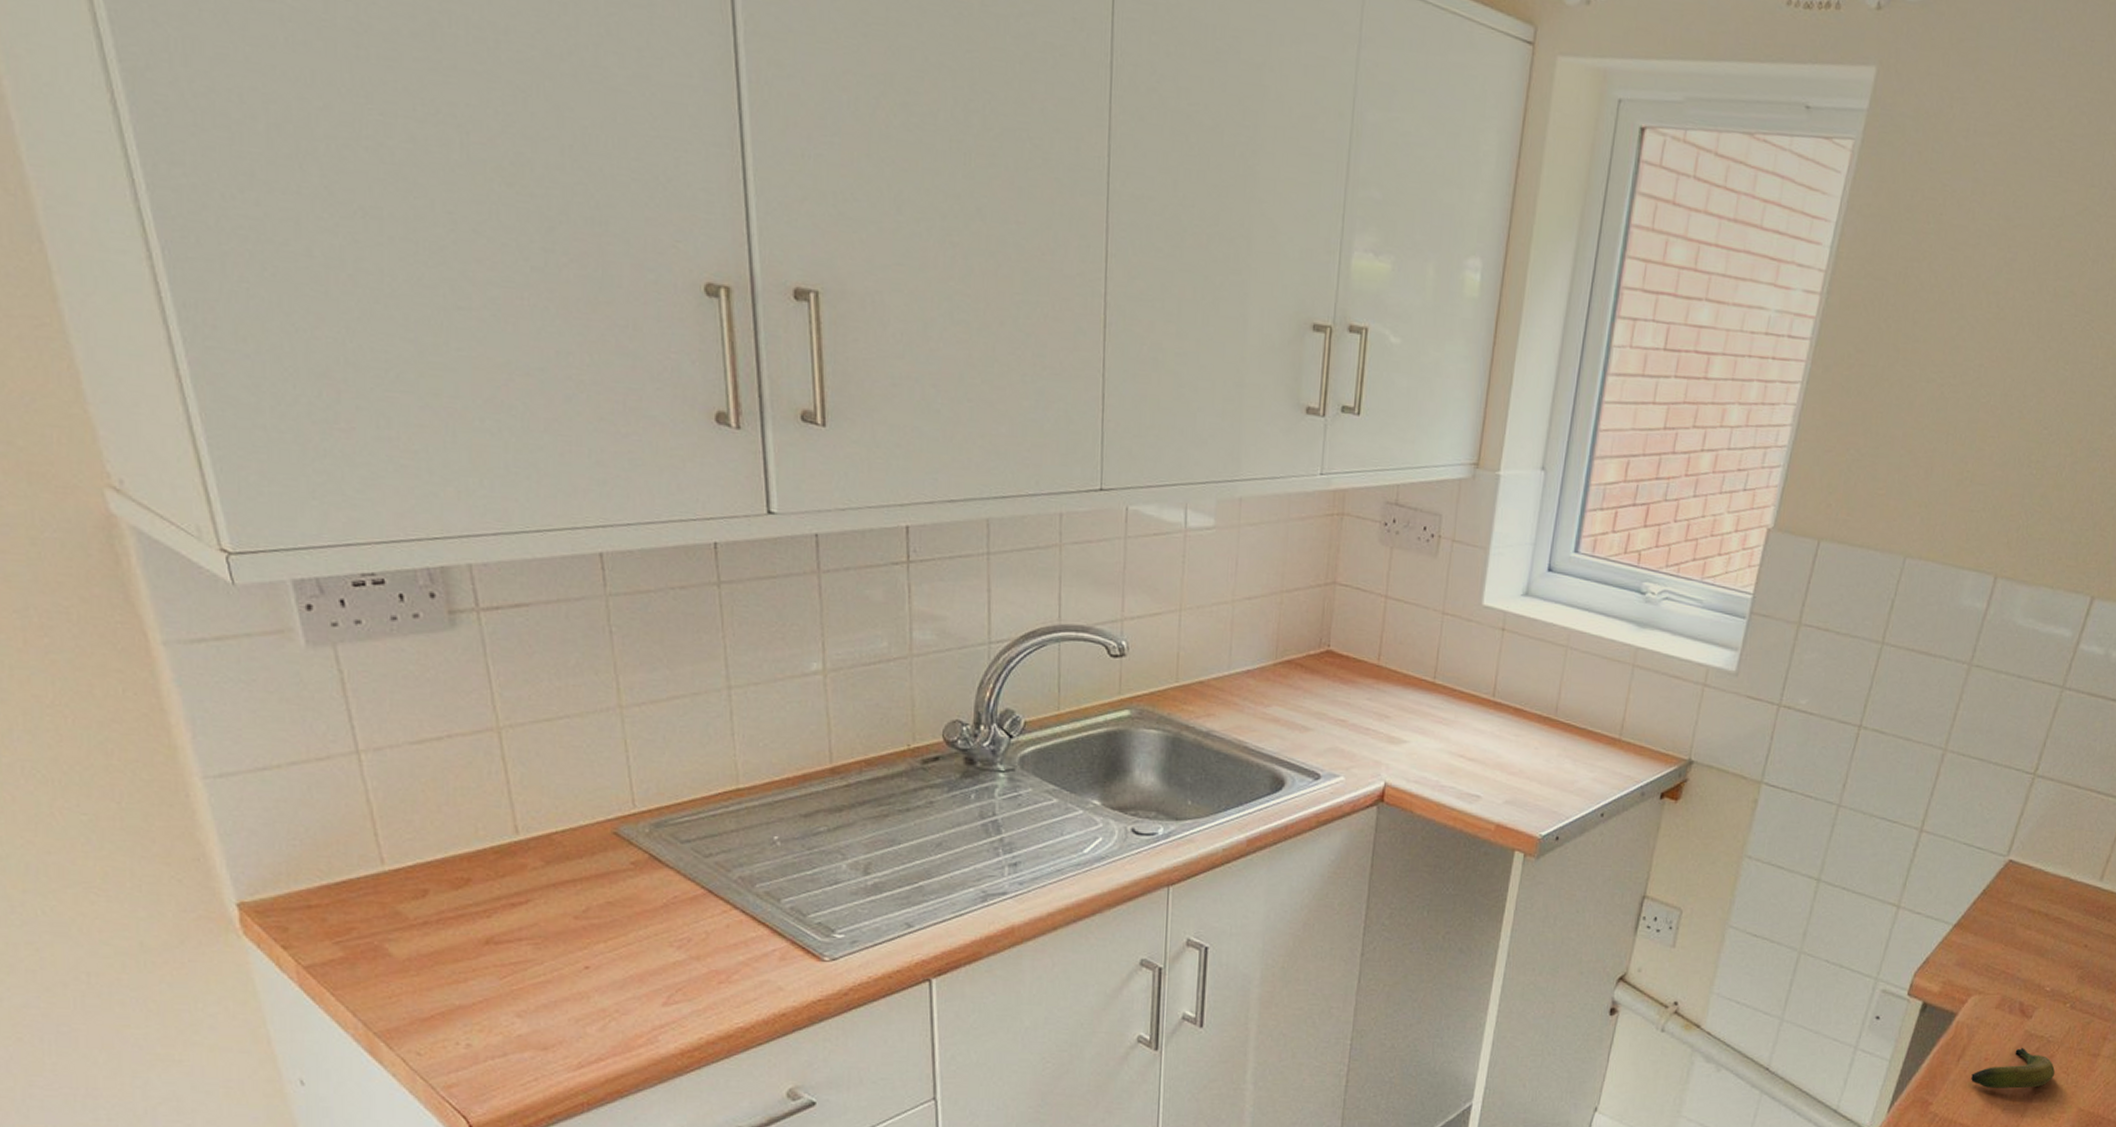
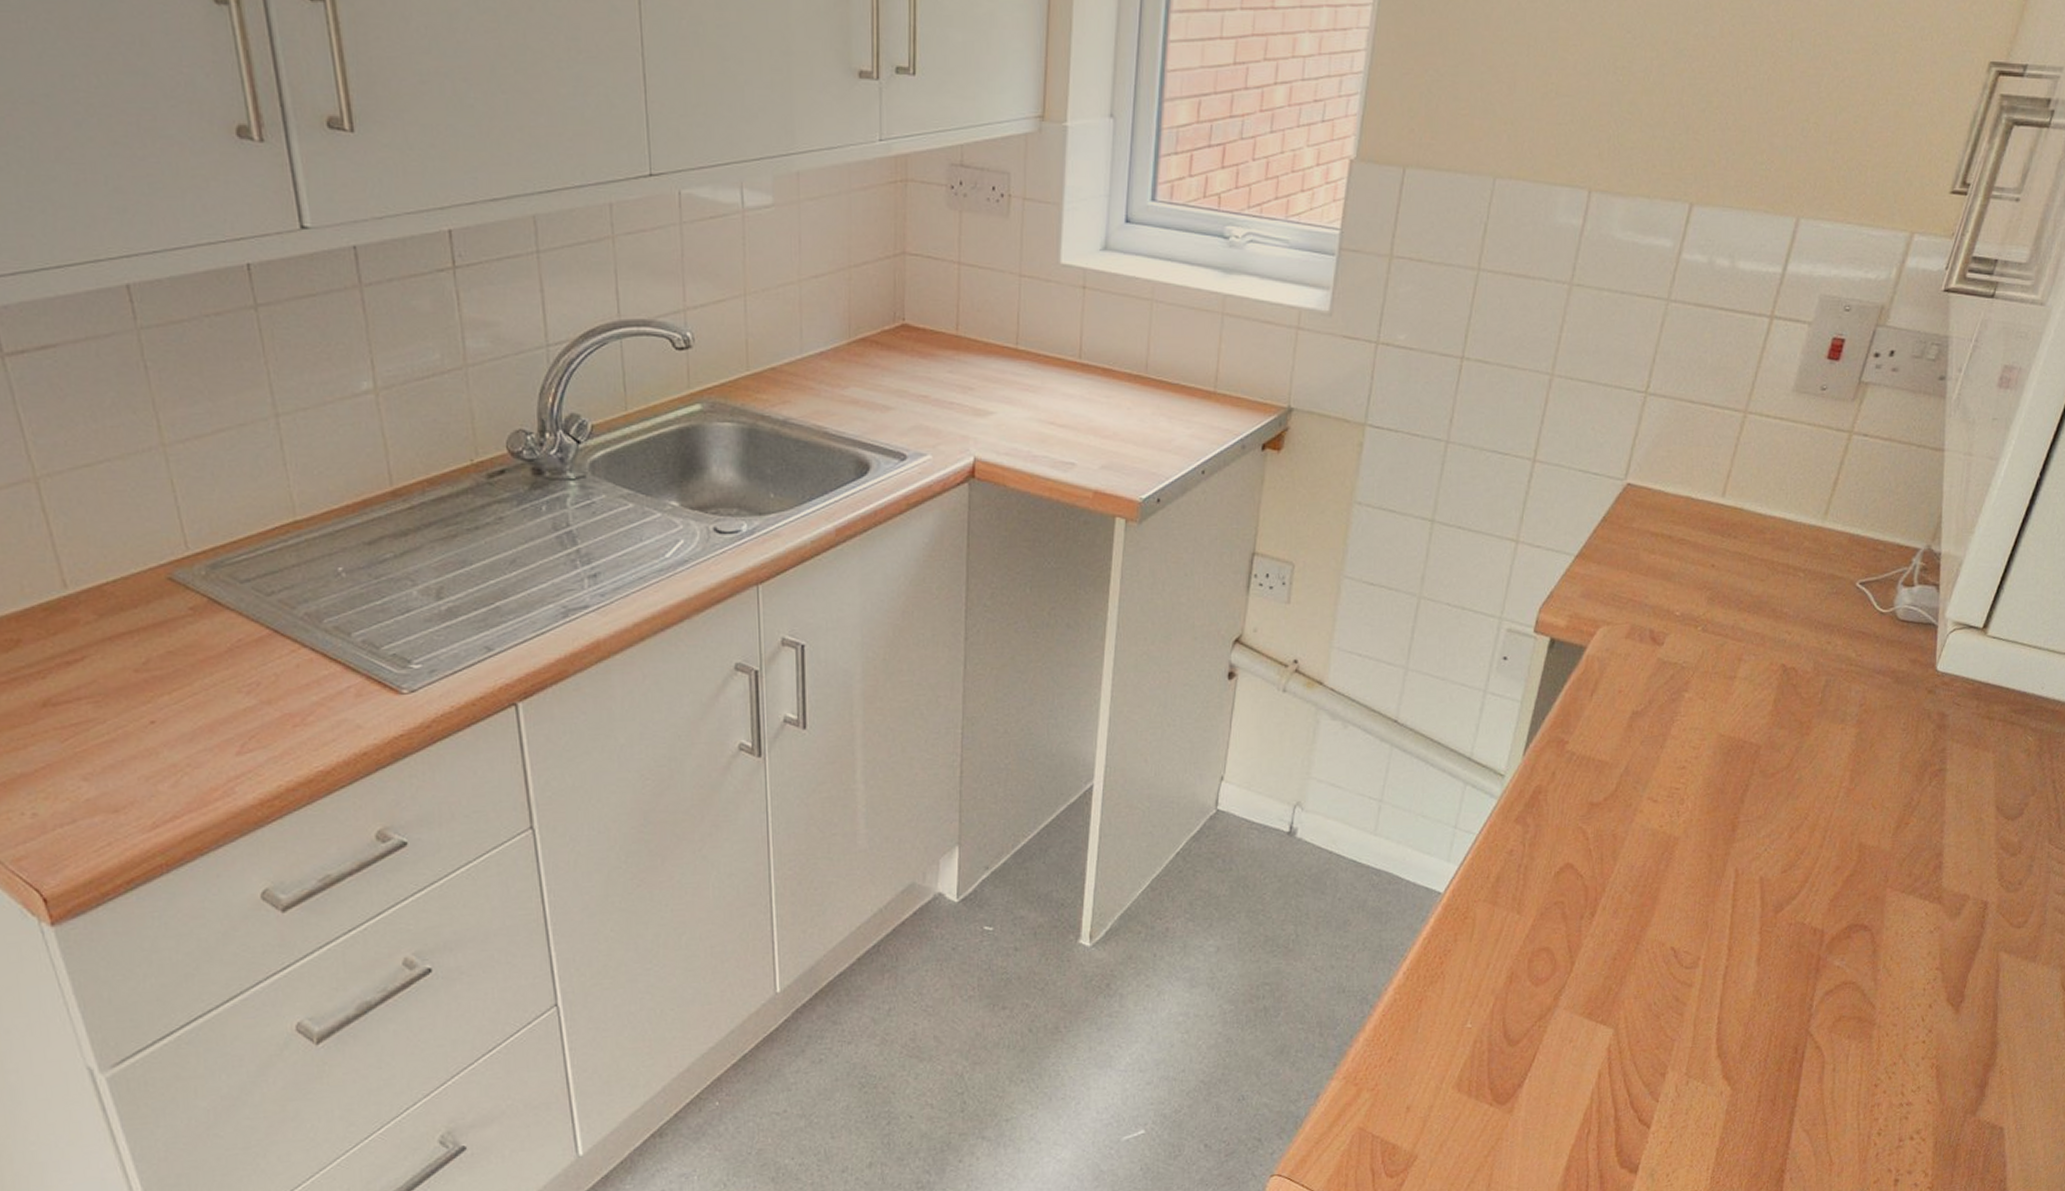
banana: present [1971,1047,2055,1089] -> none [1606,675,1692,721]

